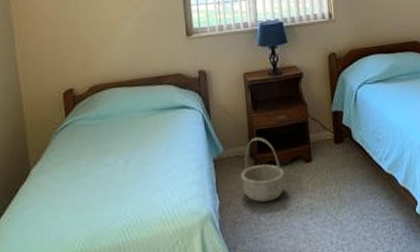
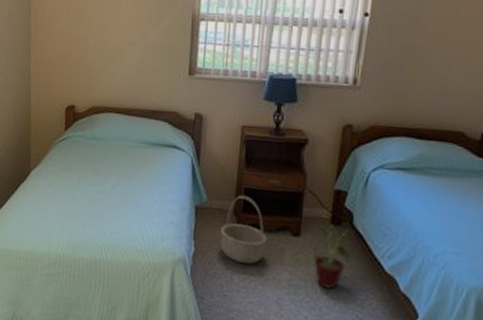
potted plant: none [323,142,357,203] -> present [312,223,354,289]

